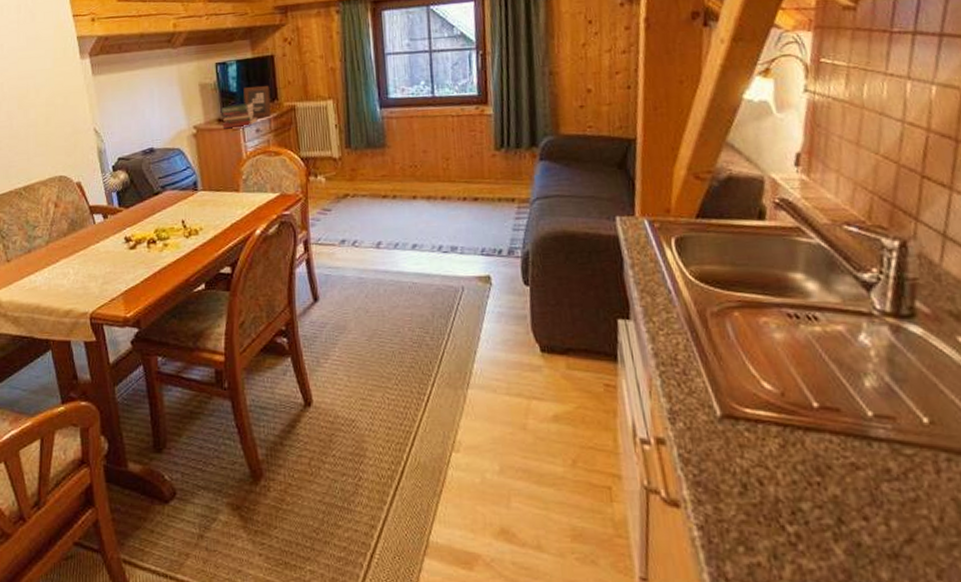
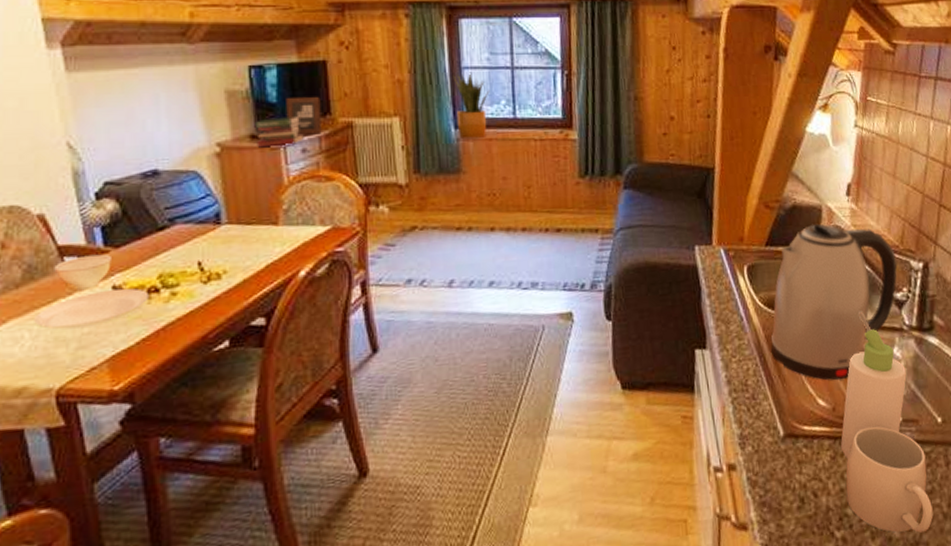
plate: none [76,239,149,270] -> present [34,288,149,331]
bowl: none [87,212,124,240] -> present [54,254,111,291]
planter: none [377,57,410,118] -> present [453,72,490,140]
kettle: none [703,196,864,363] -> present [770,224,898,380]
bottle: none [792,291,879,448] -> present [841,311,907,458]
mug: none [799,418,919,545] -> present [846,426,934,534]

